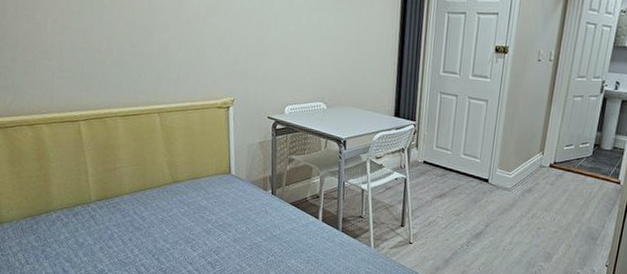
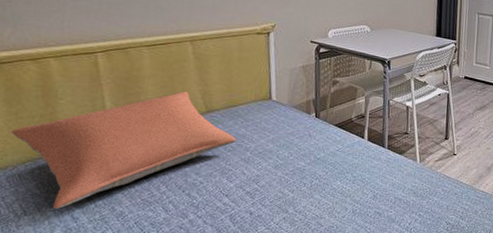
pillow: none [14,161,199,261] -> present [11,91,236,209]

